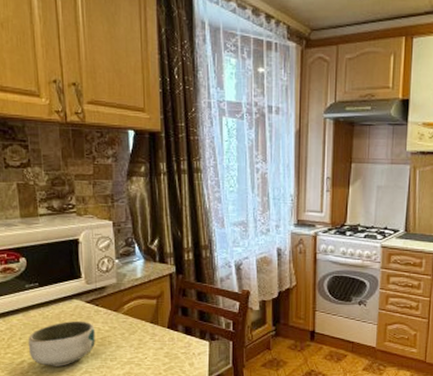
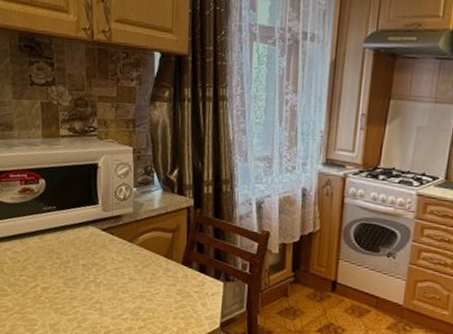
bowl: present [28,320,95,366] -> none [42,248,109,294]

